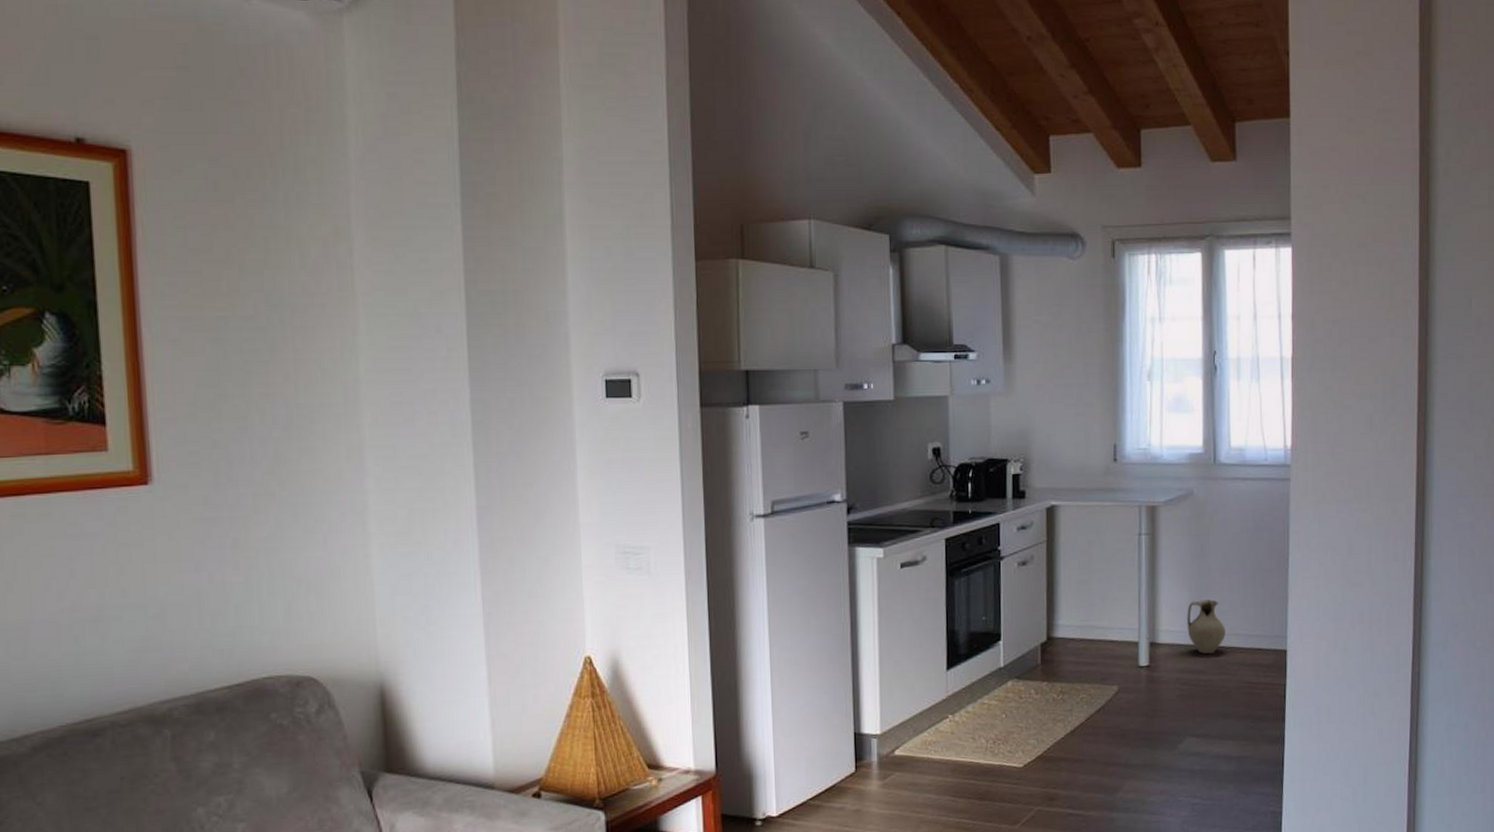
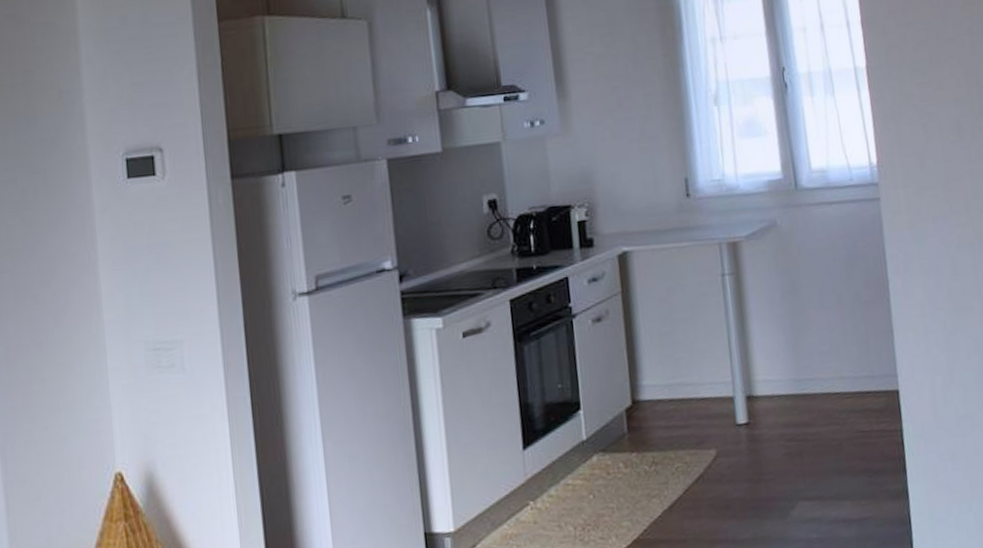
ceramic jug: present [1187,599,1225,655] -> none [784,341,829,404]

